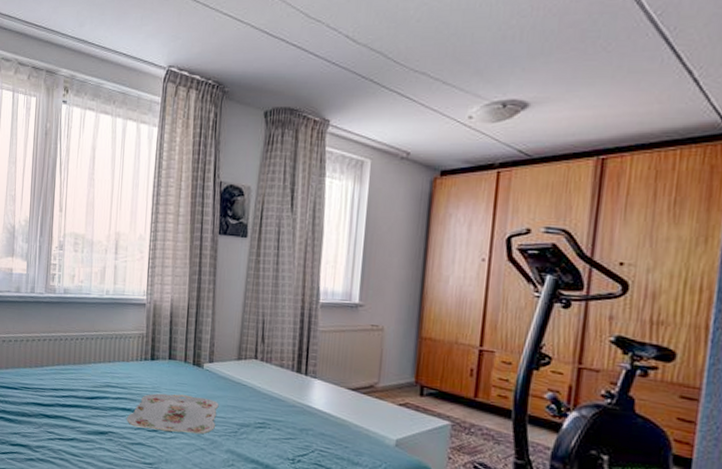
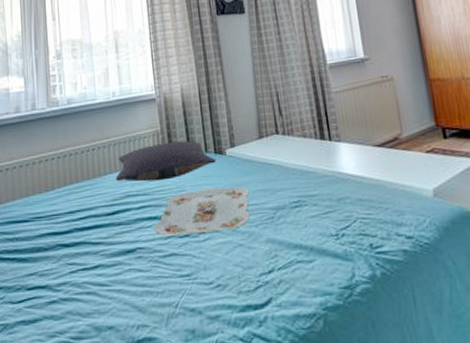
pillow: none [98,345,193,380] -> present [115,141,216,182]

